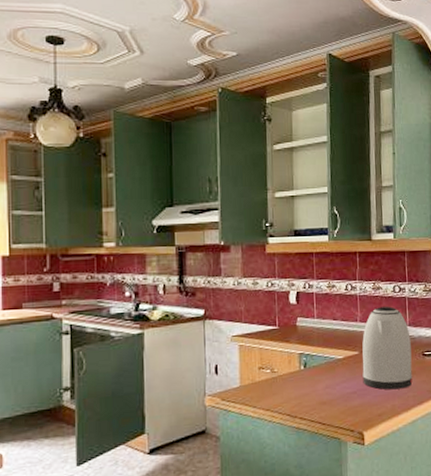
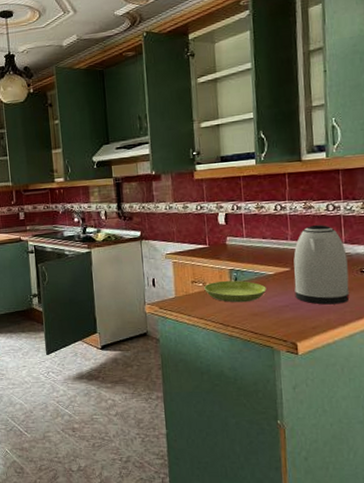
saucer: none [272,365,336,391] -> present [204,280,267,303]

